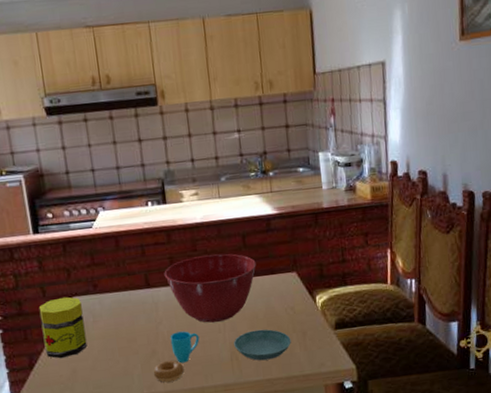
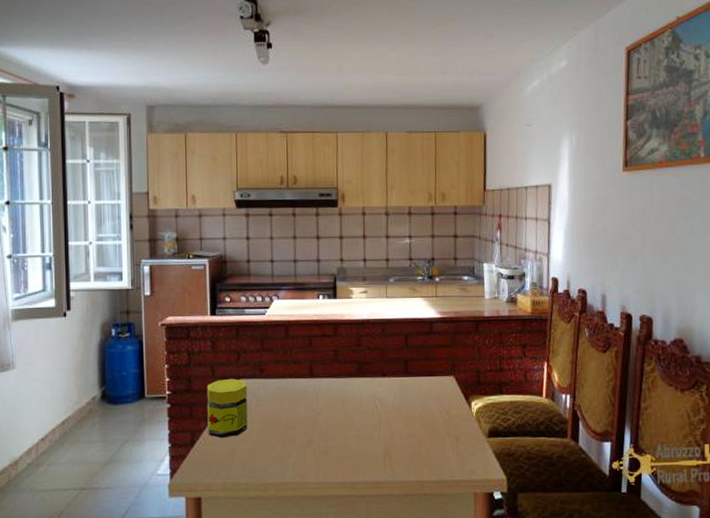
cup: present [153,331,200,383] -> none [307,423,355,473]
mixing bowl: present [164,253,256,323] -> none [328,351,416,418]
saucer: present [234,329,291,361] -> none [388,429,444,462]

